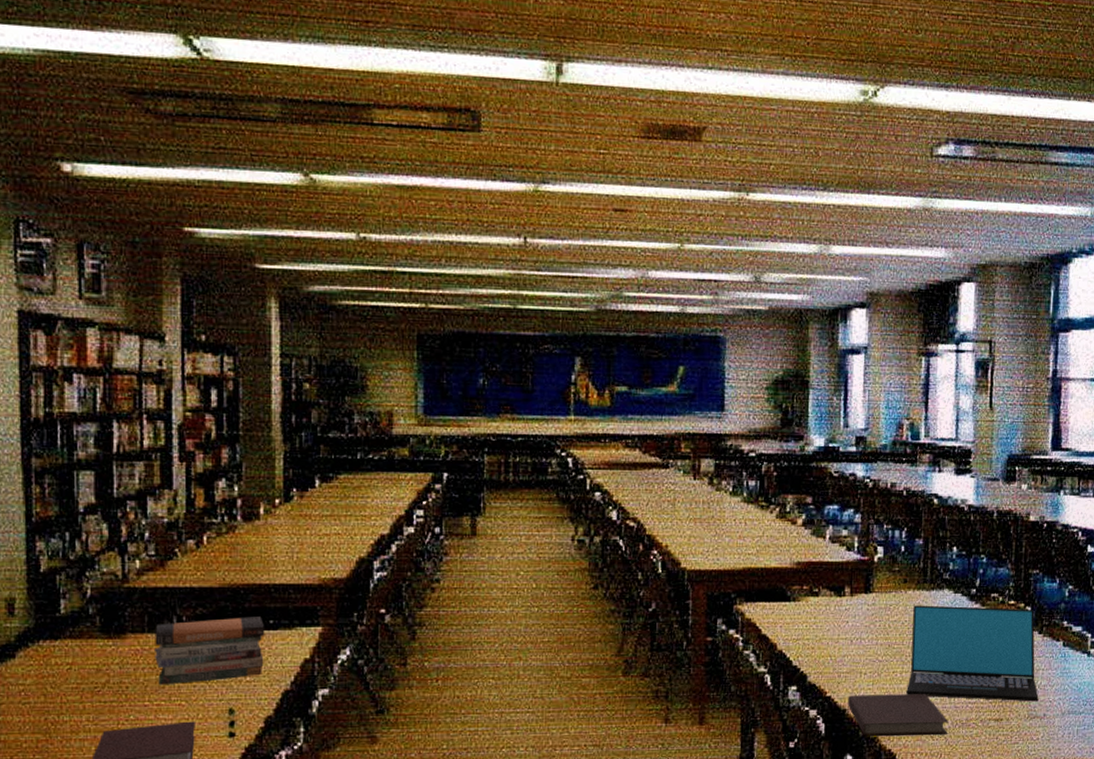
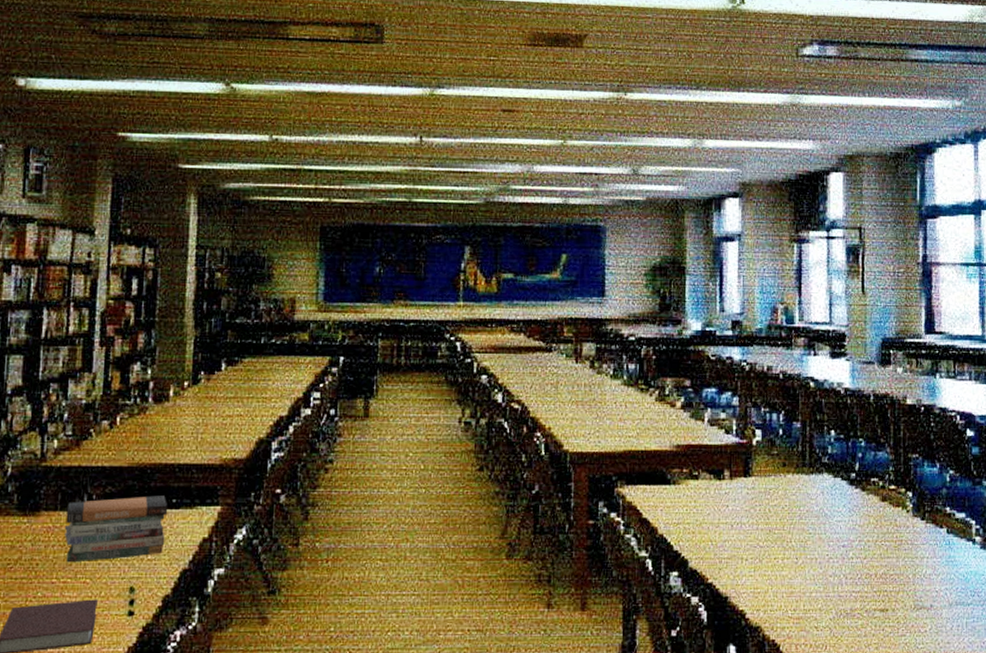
notebook: present [848,694,949,737] -> none [729,582,833,626]
laptop: present [906,605,1039,702] -> none [789,489,924,592]

